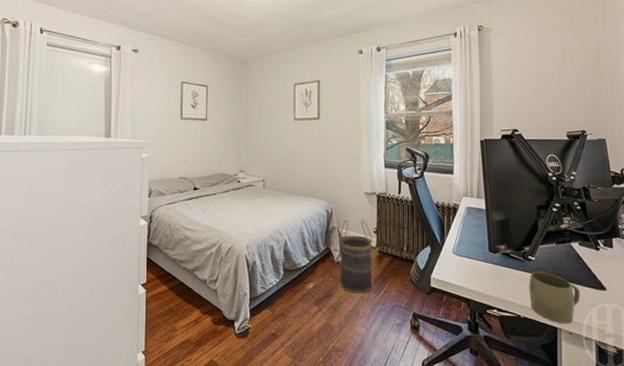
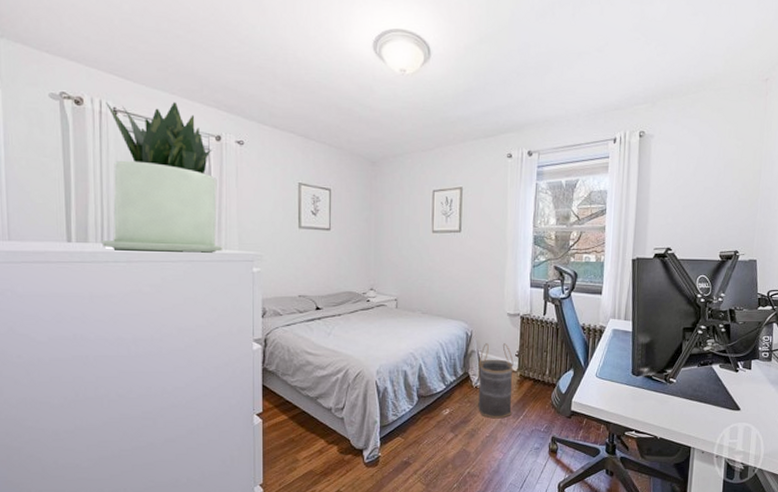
planter: none [22,22,120,142] -> present [98,101,225,253]
mug: present [529,271,581,324] -> none [667,393,716,443]

